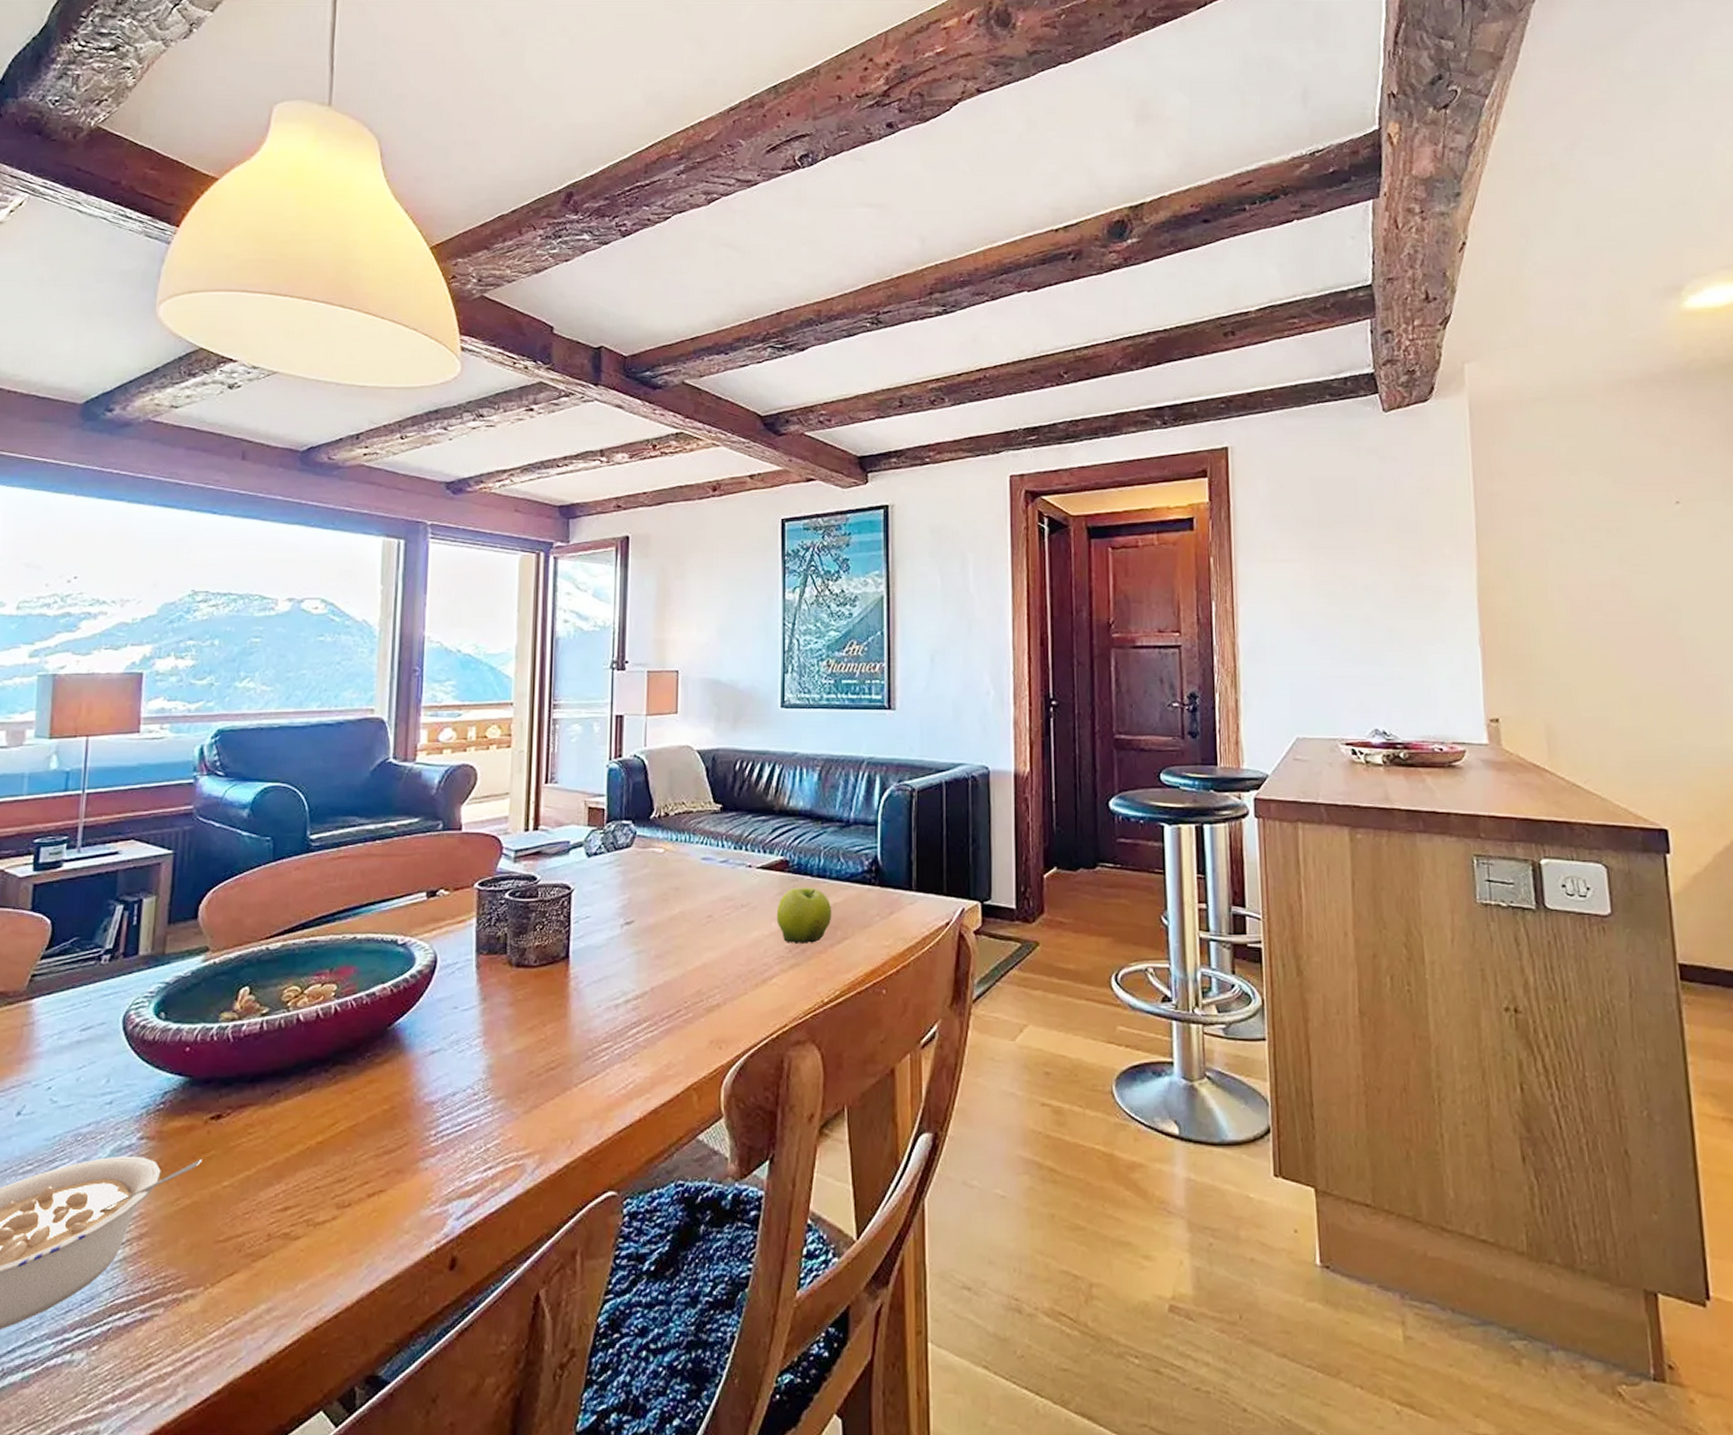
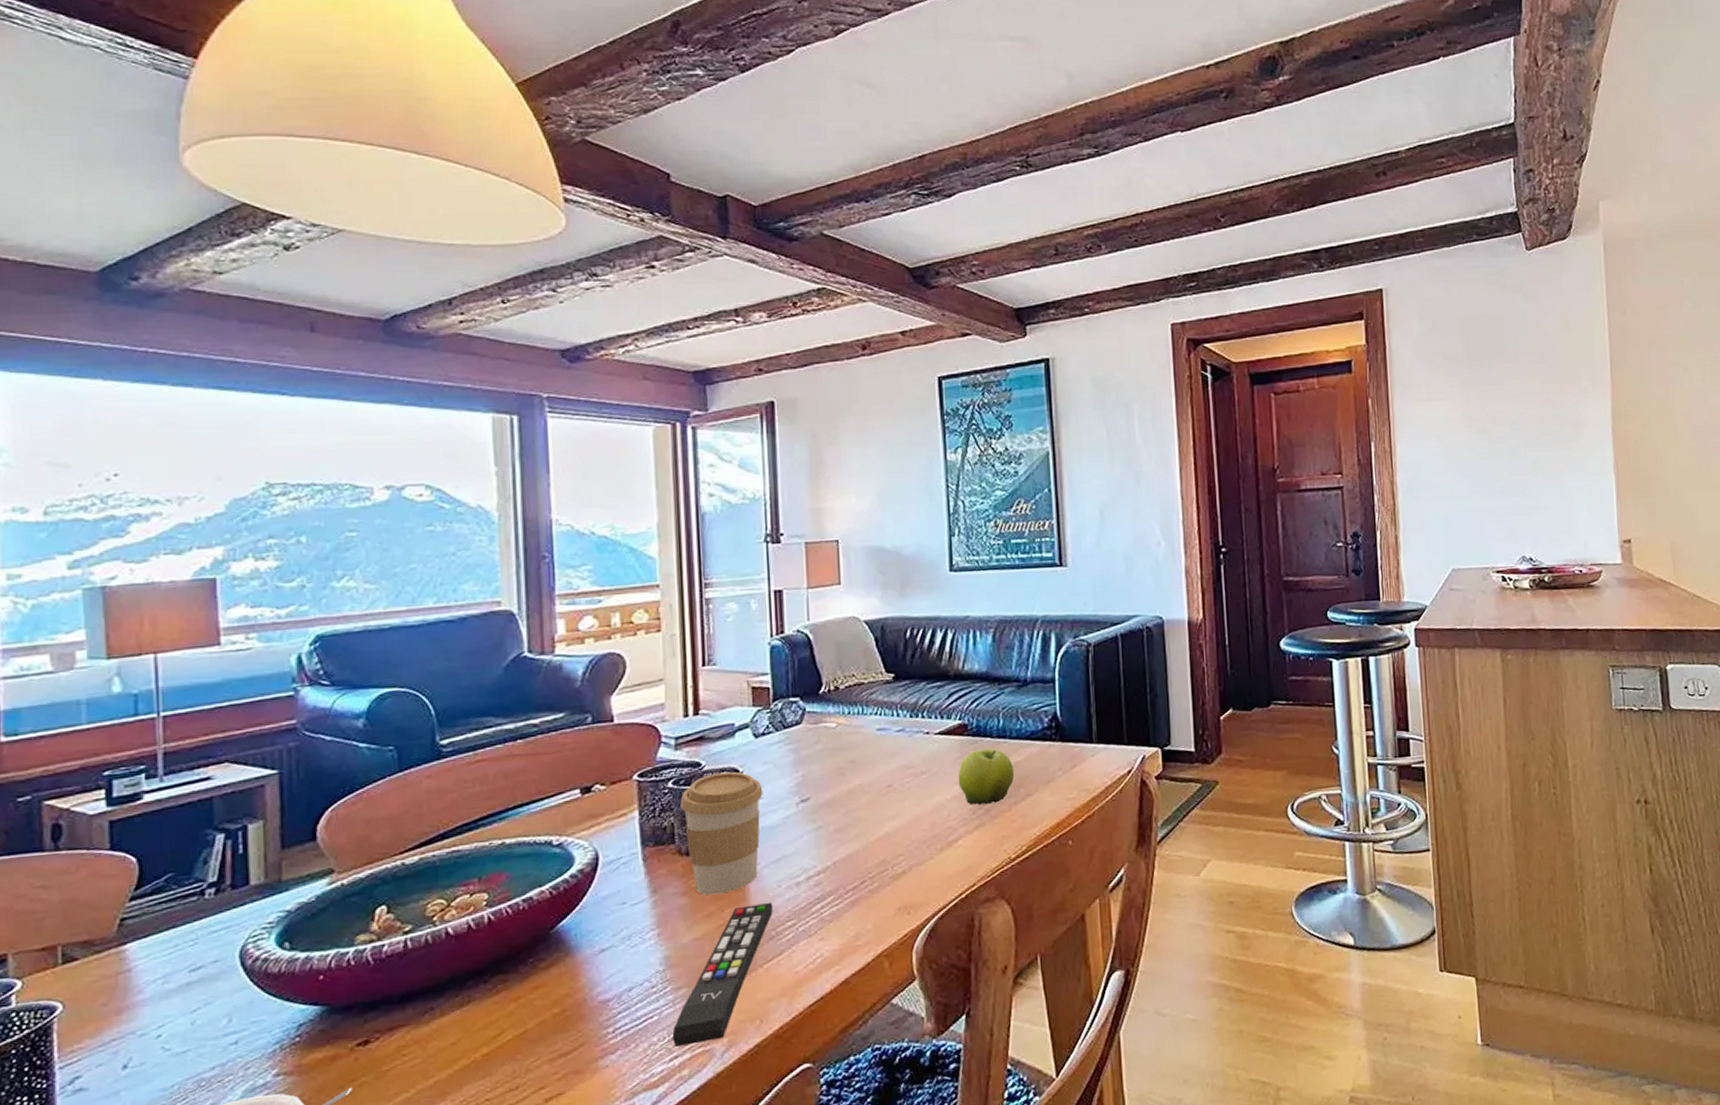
remote control: none [488,1023,591,1157] -> present [672,903,772,1047]
coffee cup: none [514,888,591,1008] -> present [680,771,763,895]

